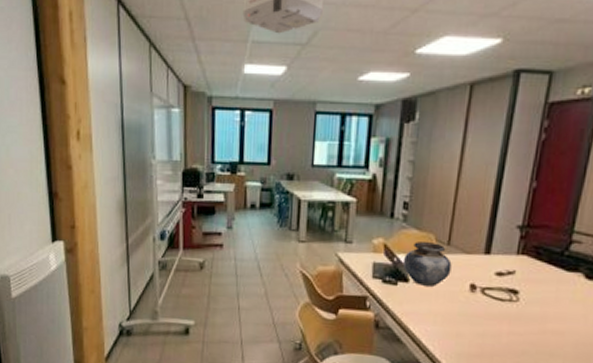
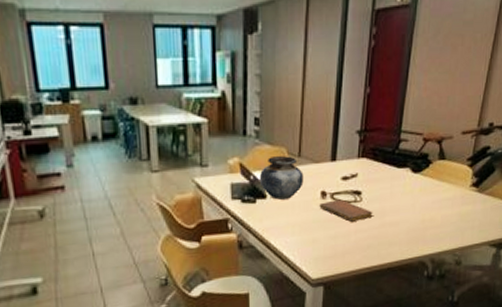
notebook: none [467,295,532,323] -> present [319,199,373,223]

